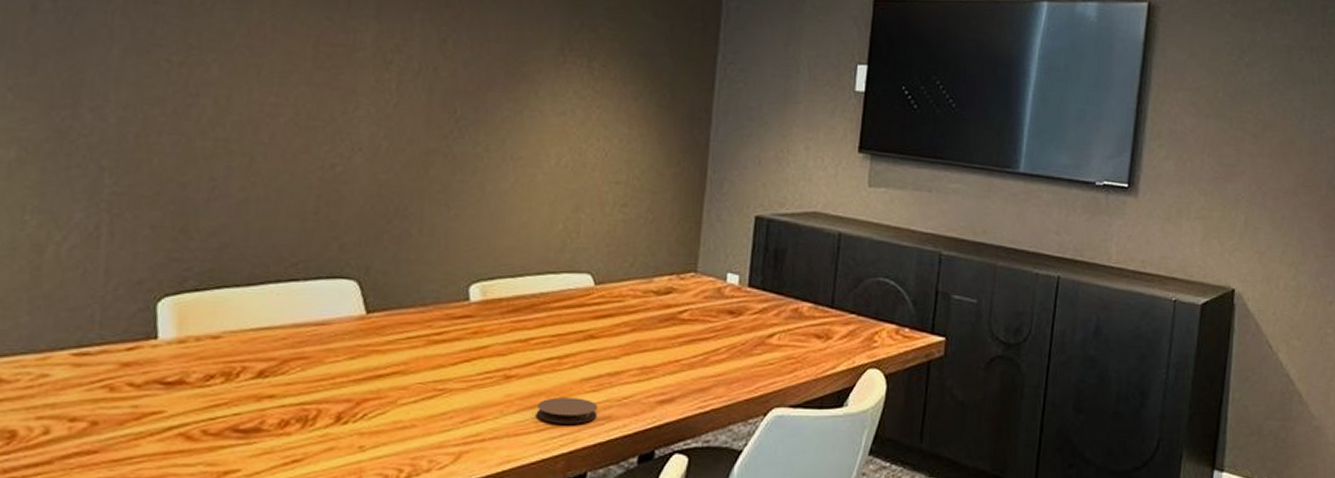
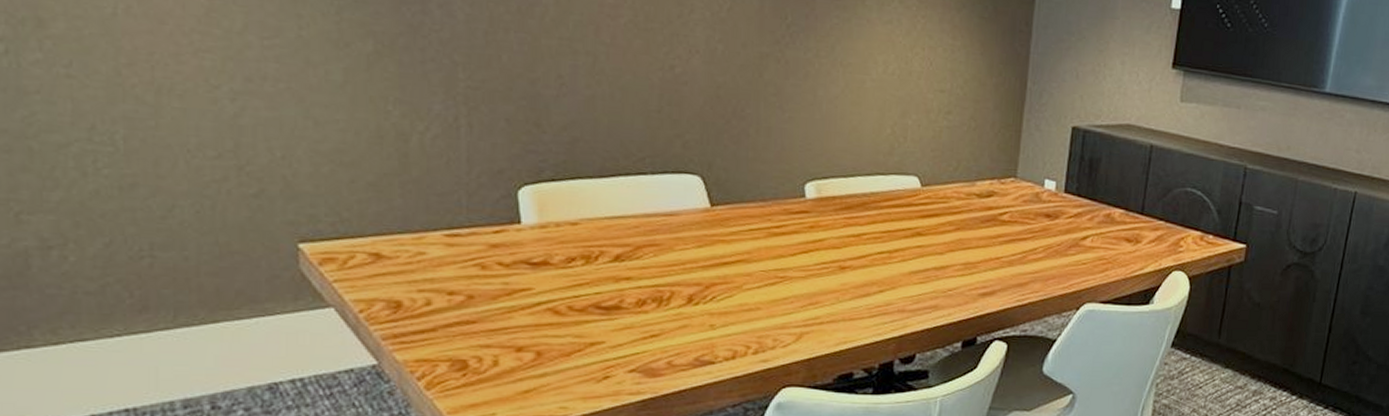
coaster: present [536,397,598,424] -> none [869,287,926,312]

